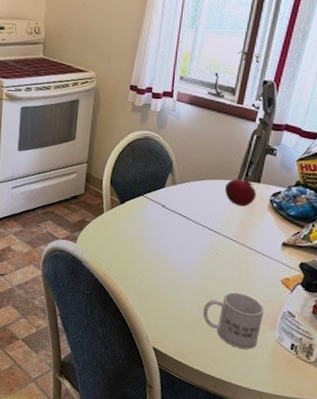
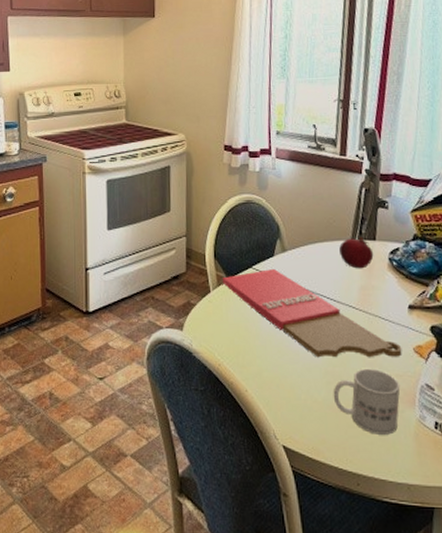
cutting board: none [115,198,271,286] -> present [222,269,402,358]

